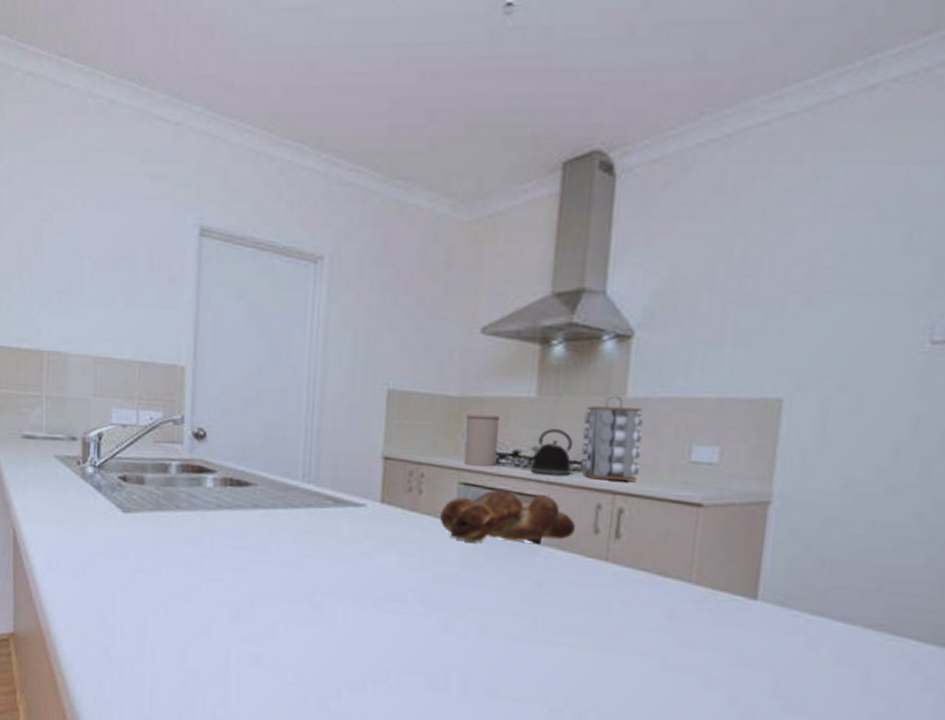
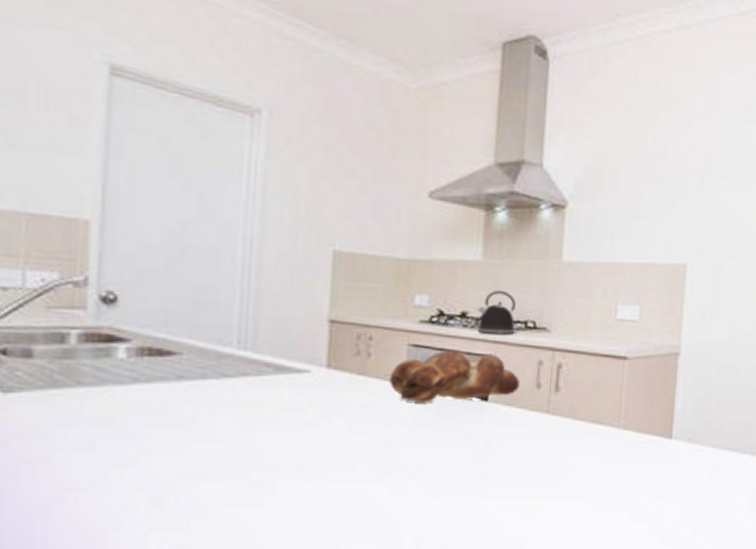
canister: present [464,414,500,467] -> none [413,276,448,328]
spice rack: present [580,394,644,482] -> none [523,258,577,339]

